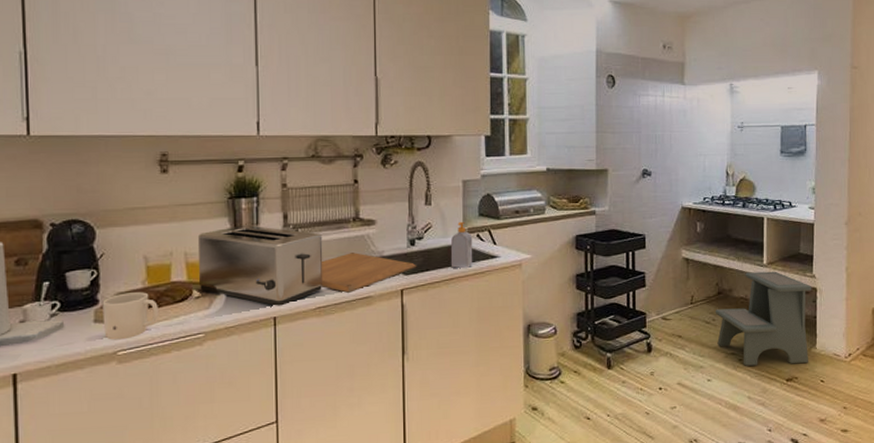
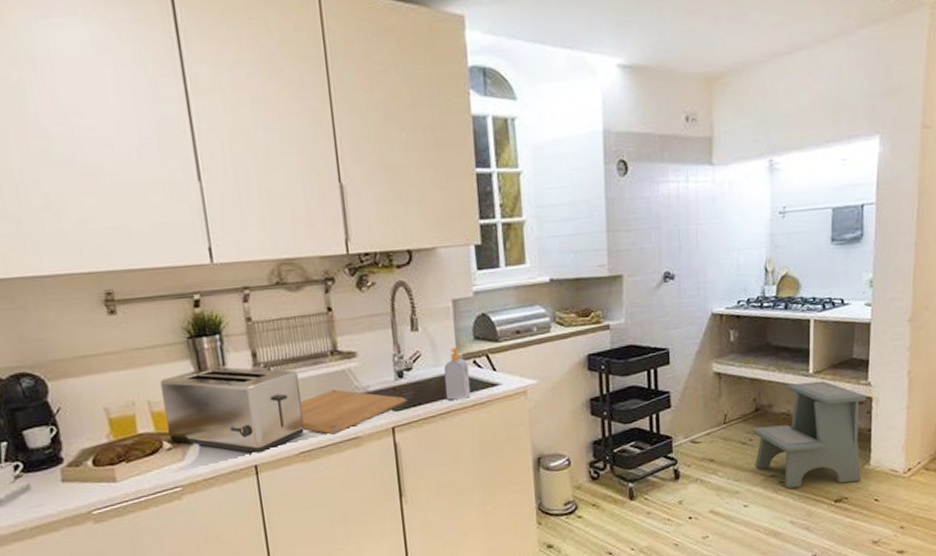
mug: present [102,292,160,340] -> none [67,446,131,500]

